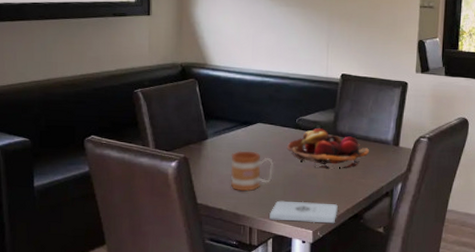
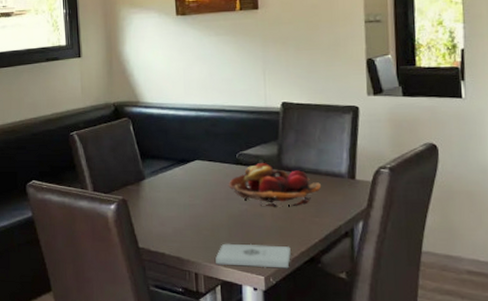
mug: present [230,150,274,192] -> none [170,190,217,234]

